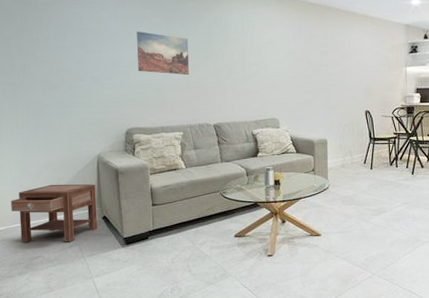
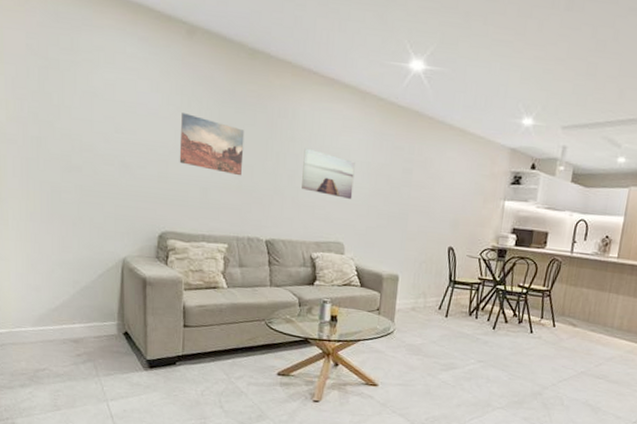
nightstand: present [11,184,98,243] -> none [15,286,118,357]
wall art: none [238,46,281,82] -> present [302,148,355,199]

